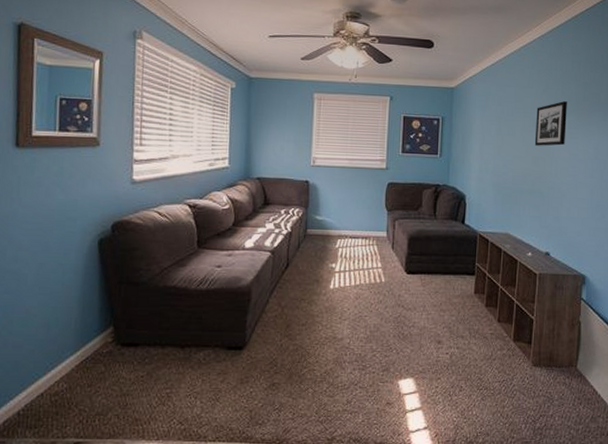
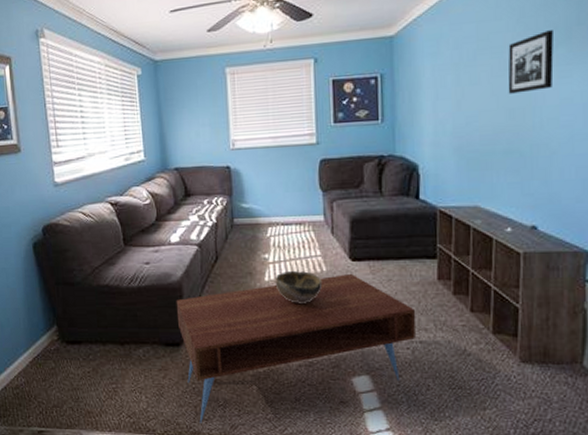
coffee table: none [243,284,456,429] -> present [176,273,416,425]
decorative bowl: none [339,279,381,311] -> present [275,270,323,303]

